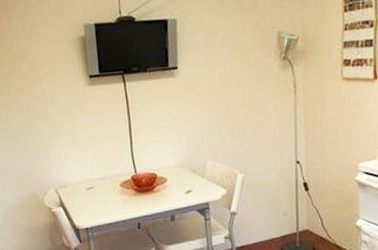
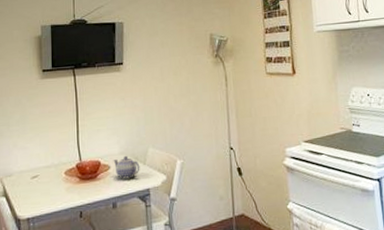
teapot: none [170,168,199,192] -> present [113,155,140,179]

